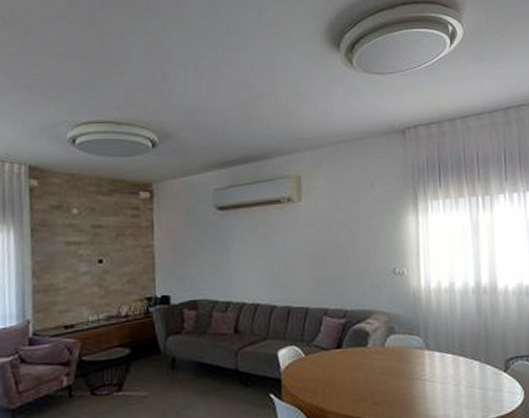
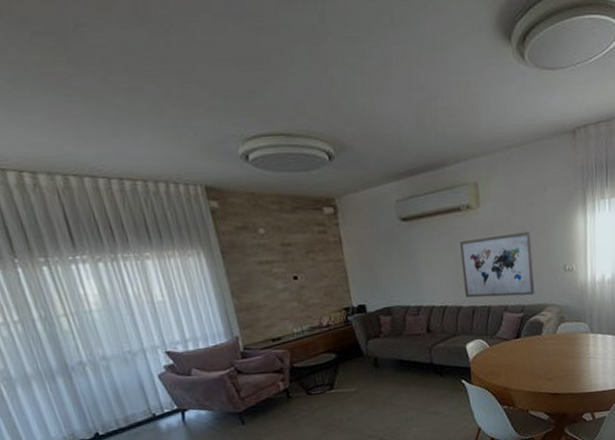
wall art: none [277,229,360,300] -> present [459,231,536,298]

